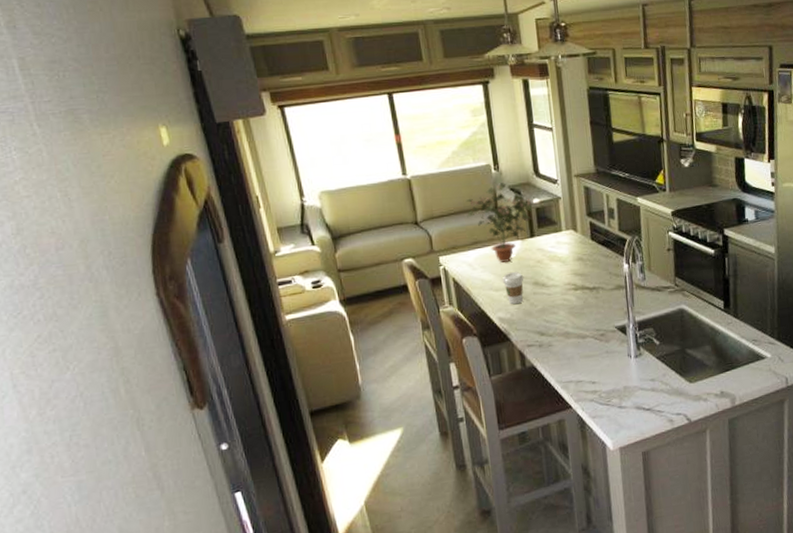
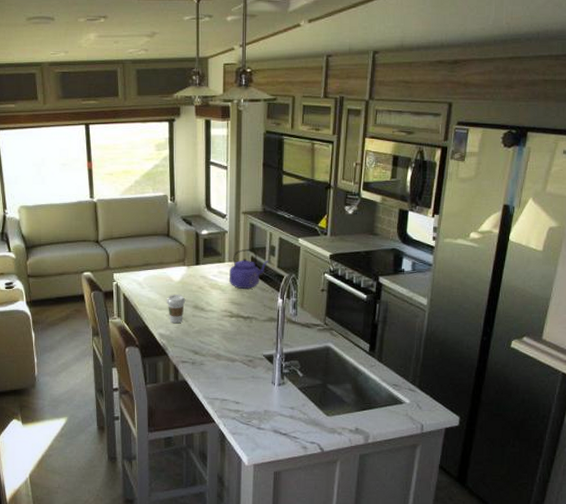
potted plant: present [465,183,534,263] -> none [142,213,202,285]
kettle: none [568,214,609,258] -> present [230,249,269,290]

